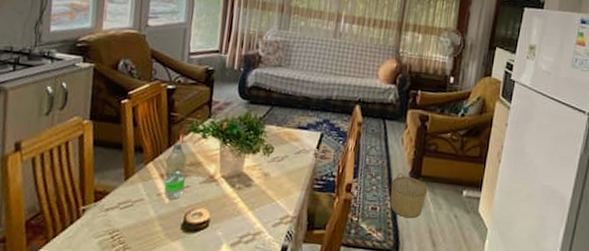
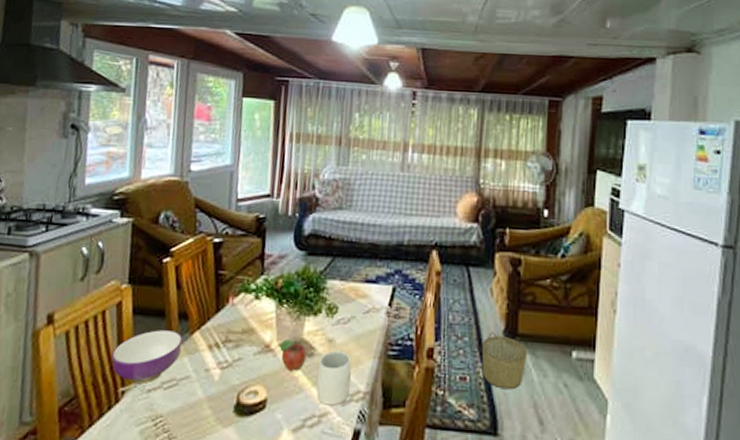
bowl: none [73,160,138,205] -> present [111,330,183,385]
bottle: present [164,143,187,200] -> none [213,307,238,377]
fruit: none [222,172,246,198] -> present [280,340,307,371]
mug: none [252,182,283,227] -> present [316,350,352,406]

